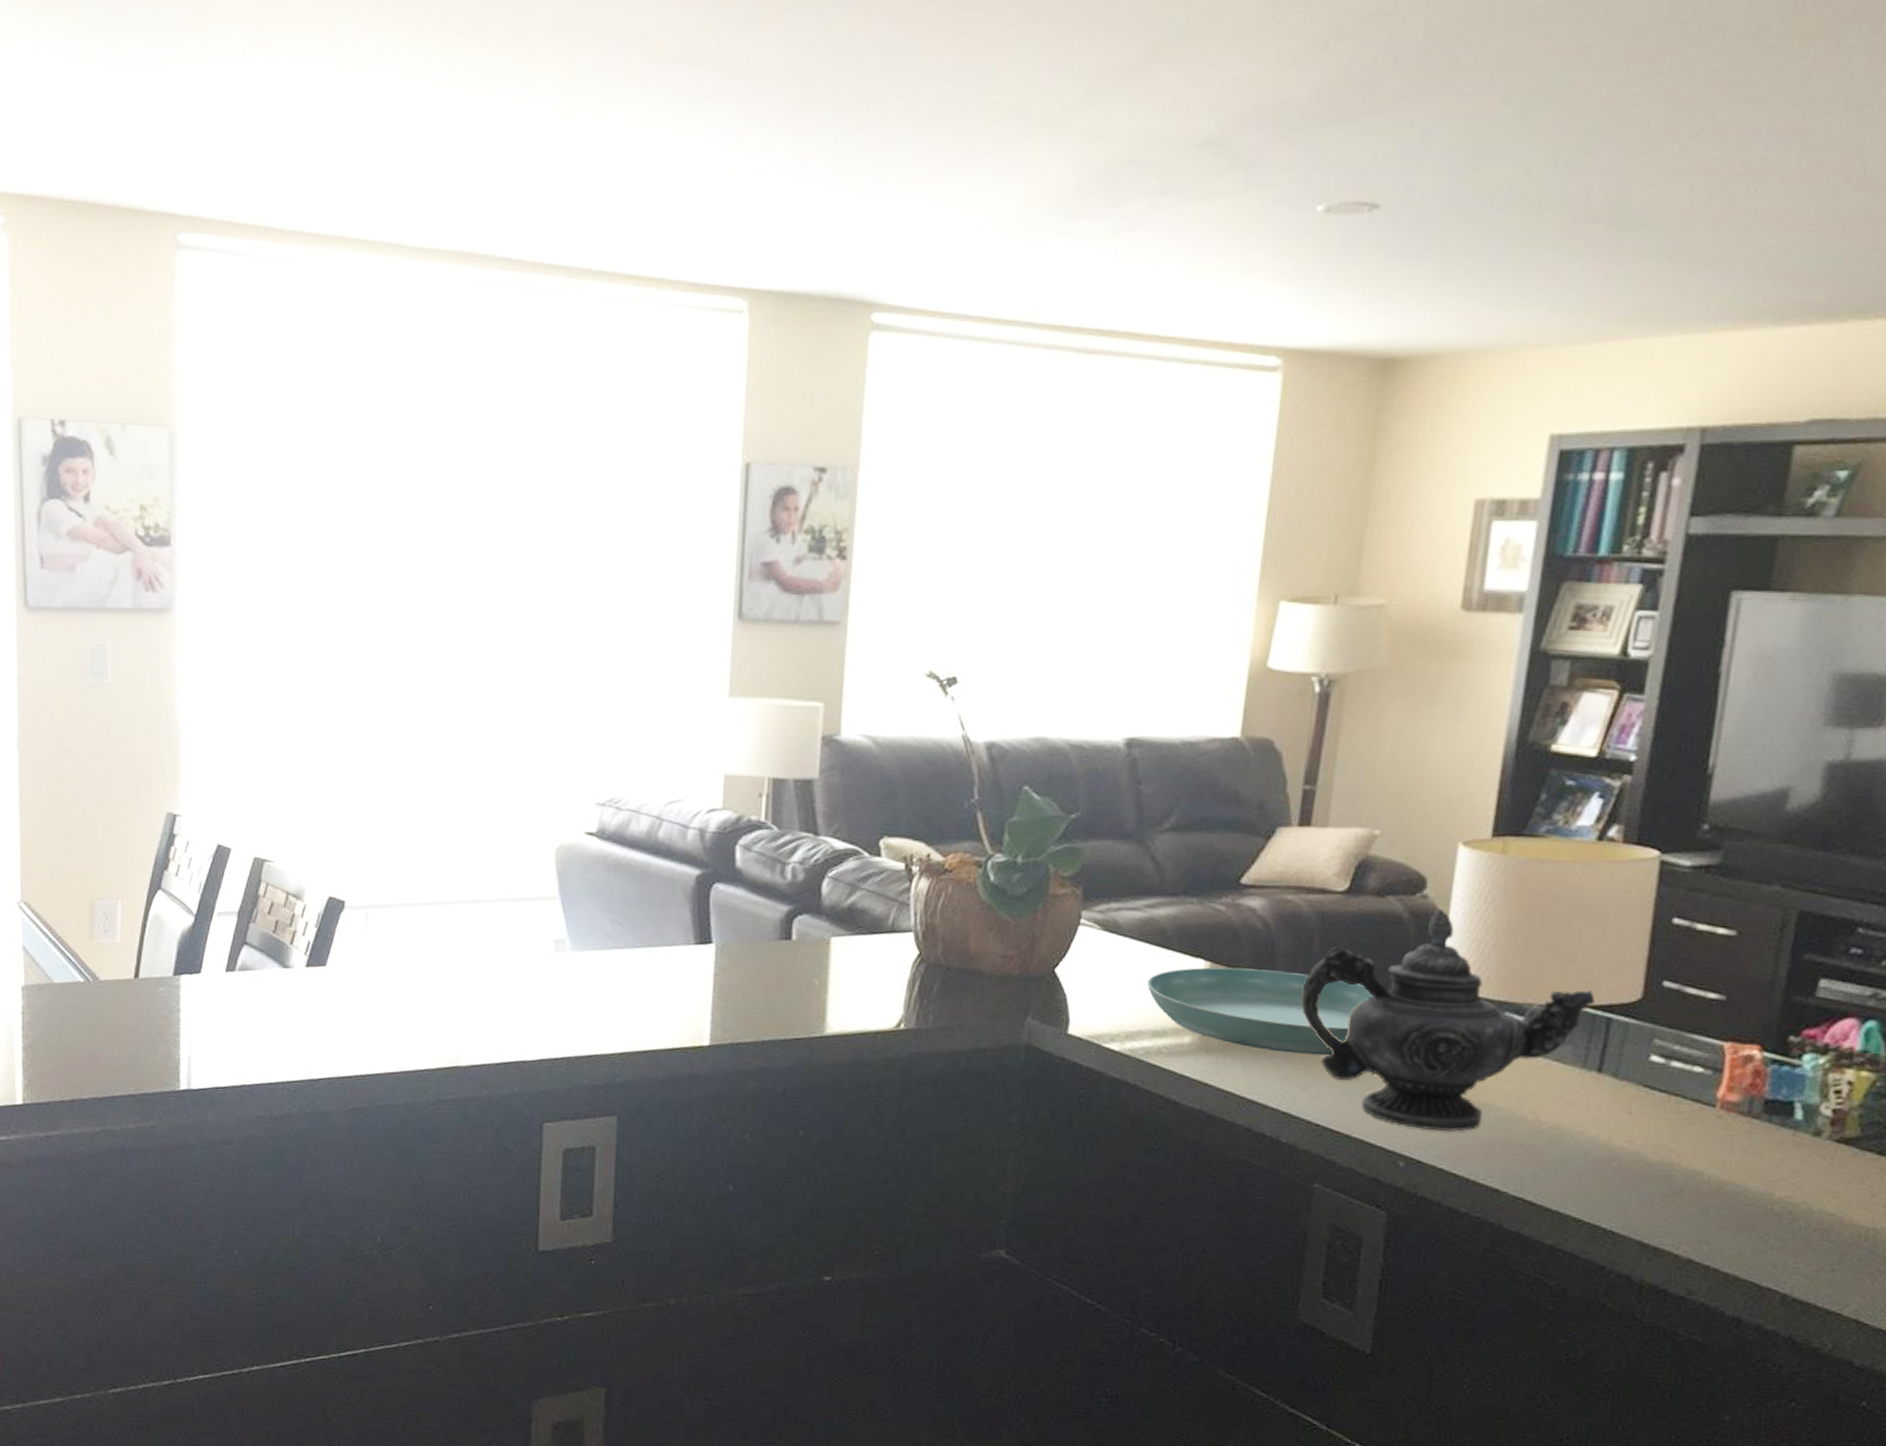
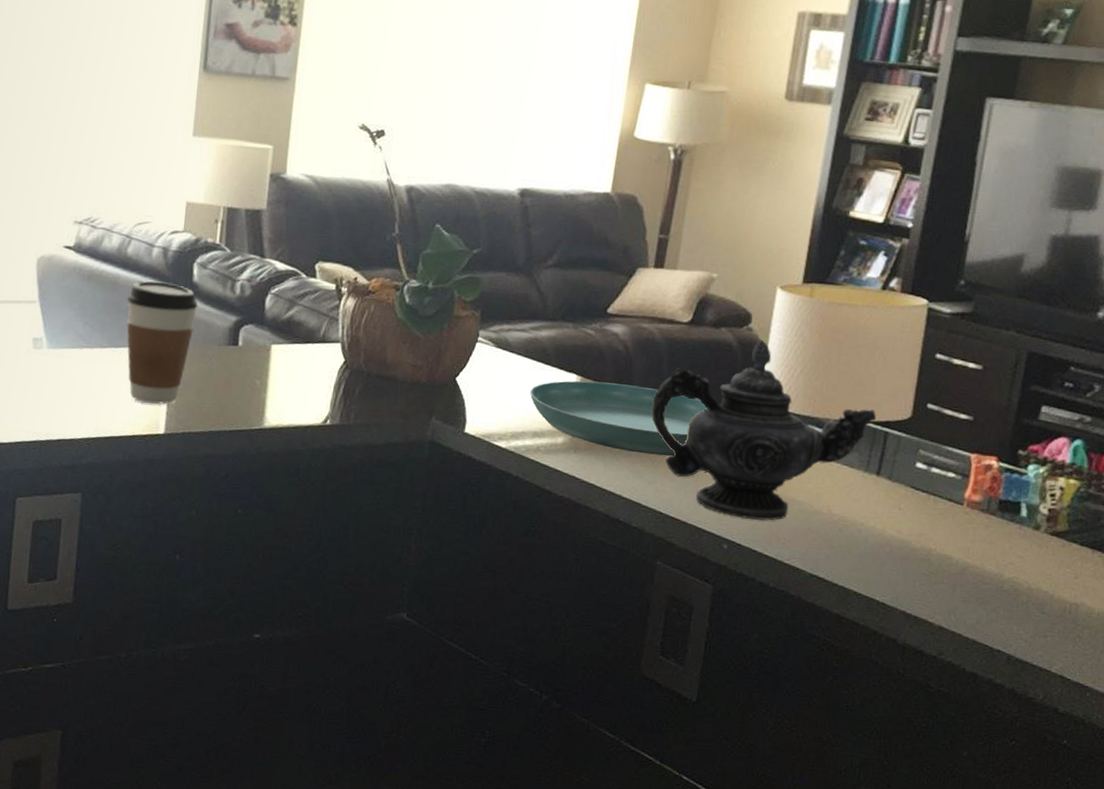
coffee cup: none [660,868,743,1012] -> present [126,280,198,405]

